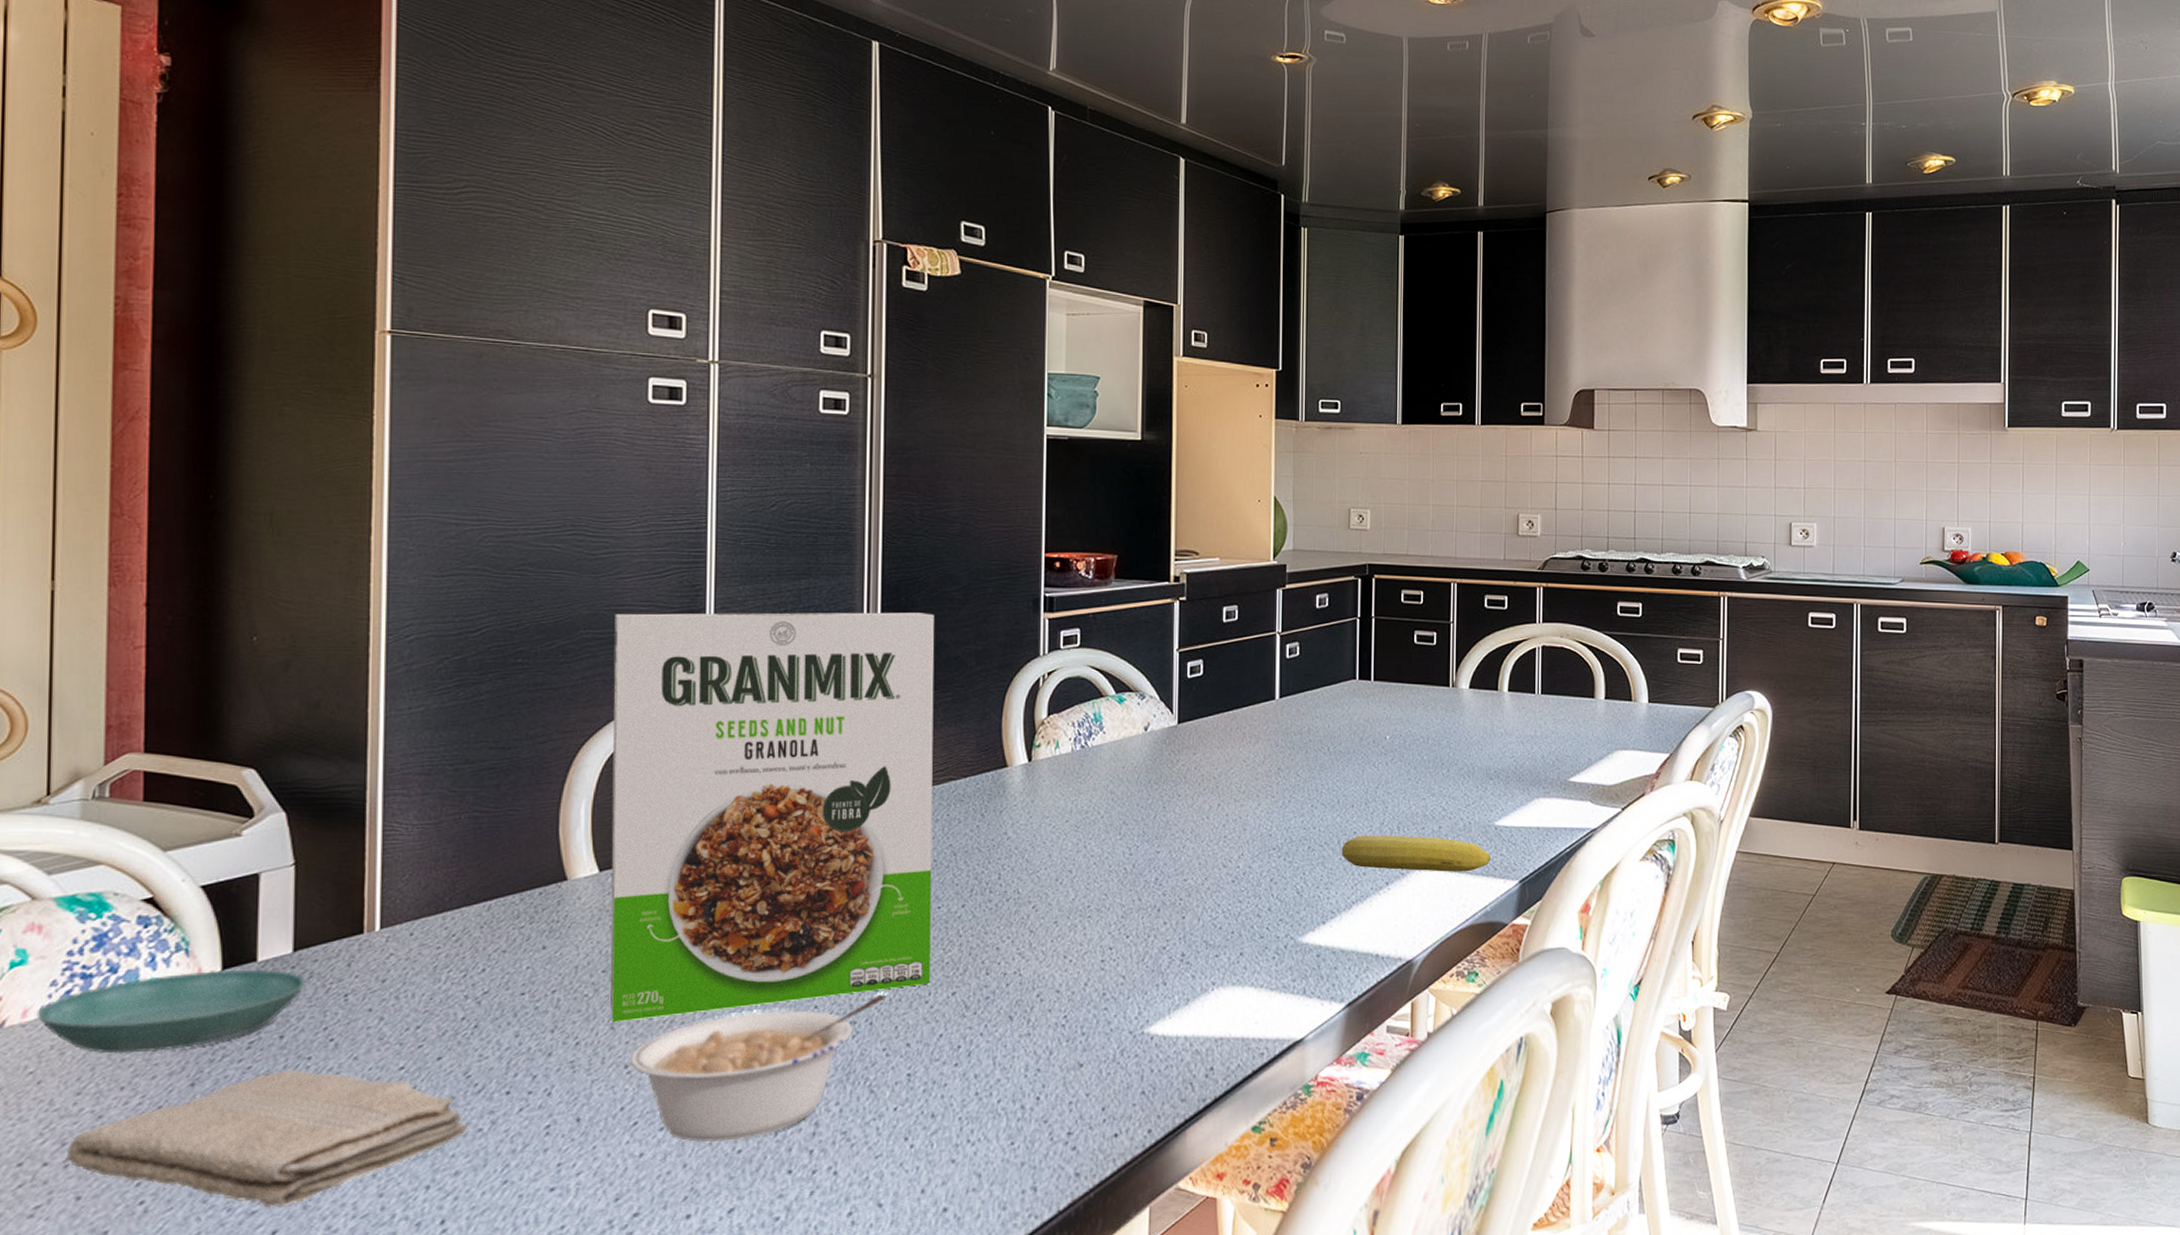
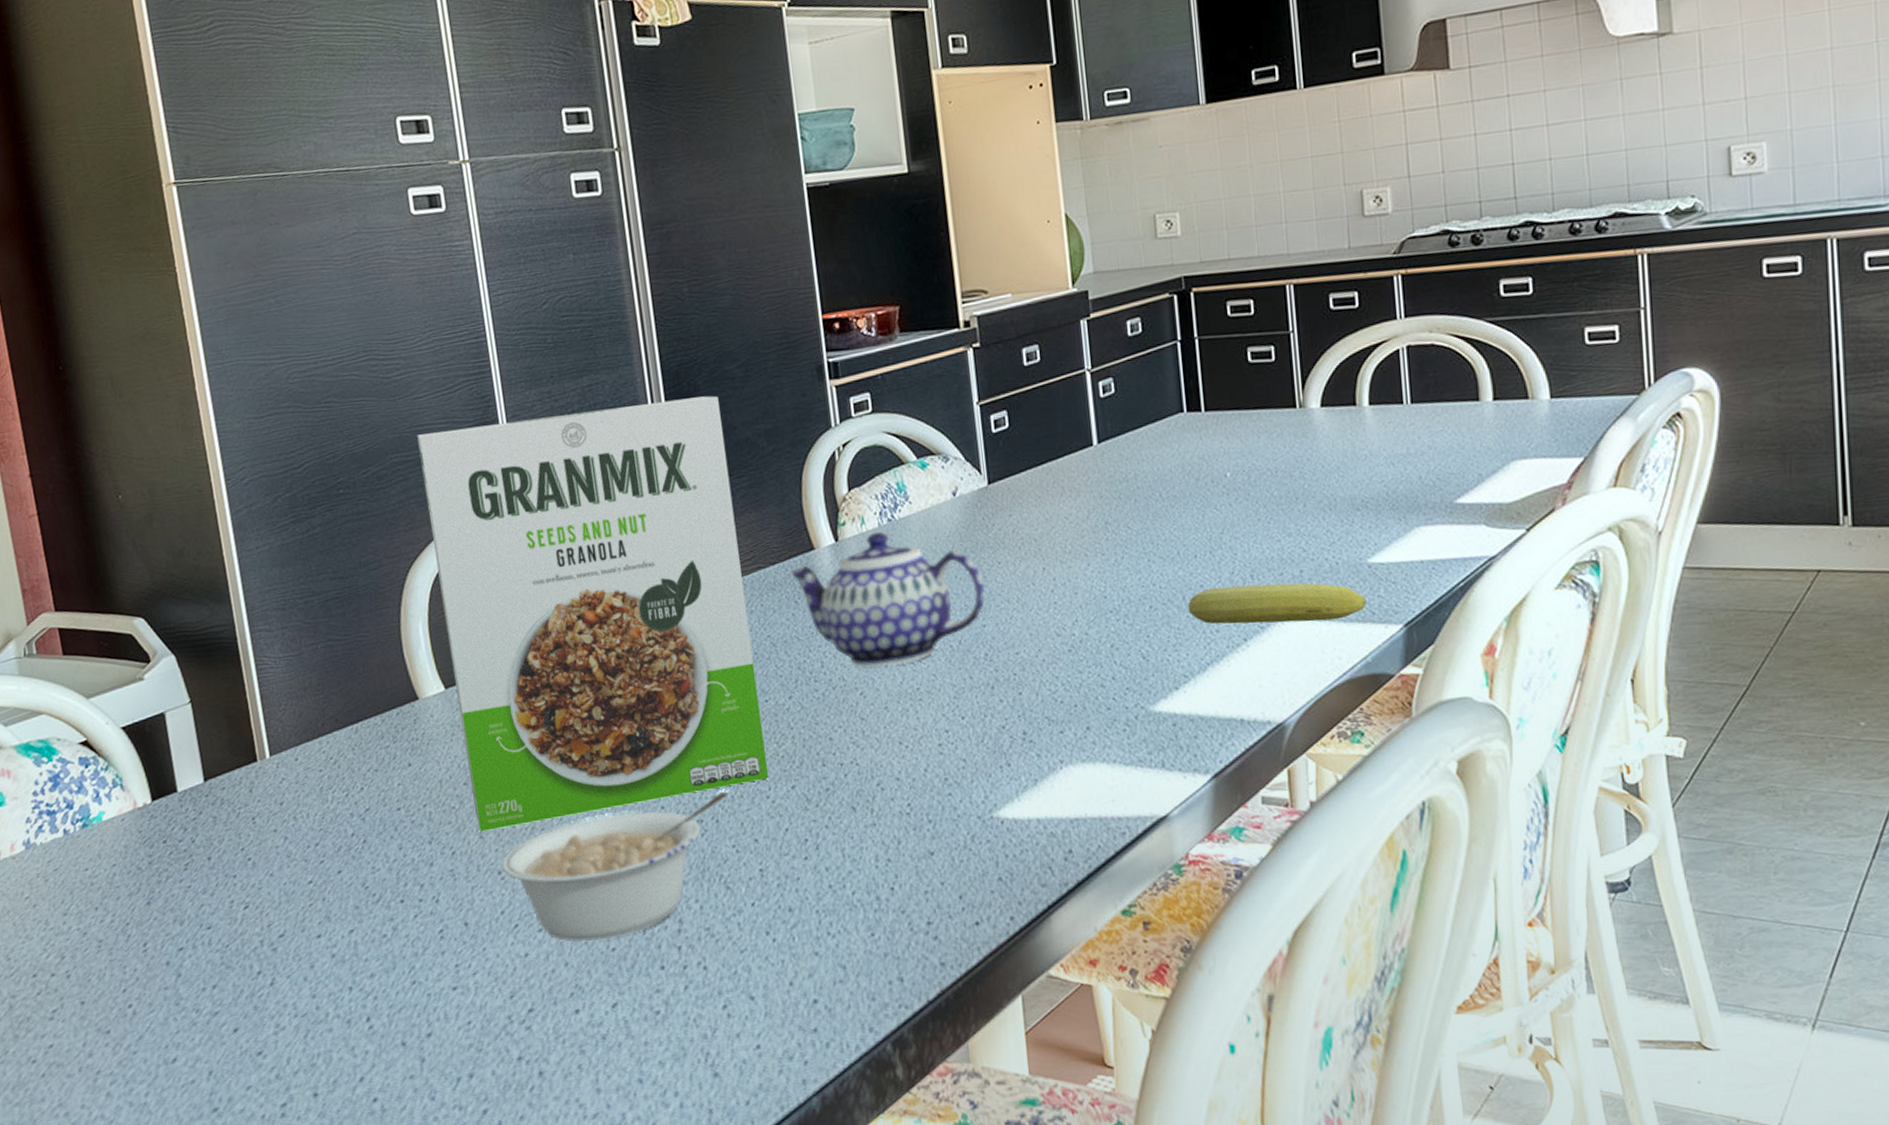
saucer: present [36,969,306,1054] -> none [21,798,220,879]
washcloth: present [66,1069,469,1208] -> none [66,886,375,1009]
teapot: none [980,756,1163,883] -> present [789,532,985,667]

